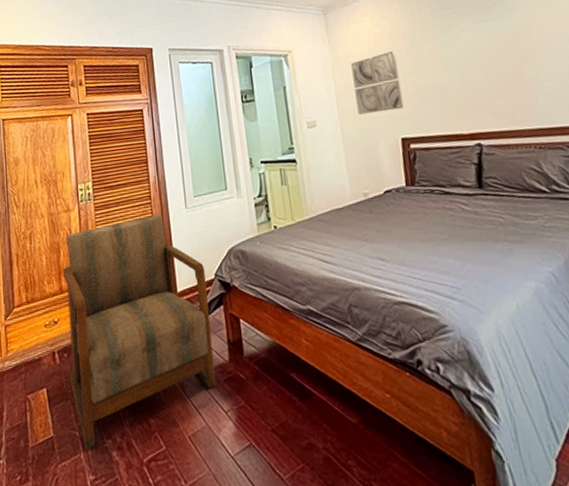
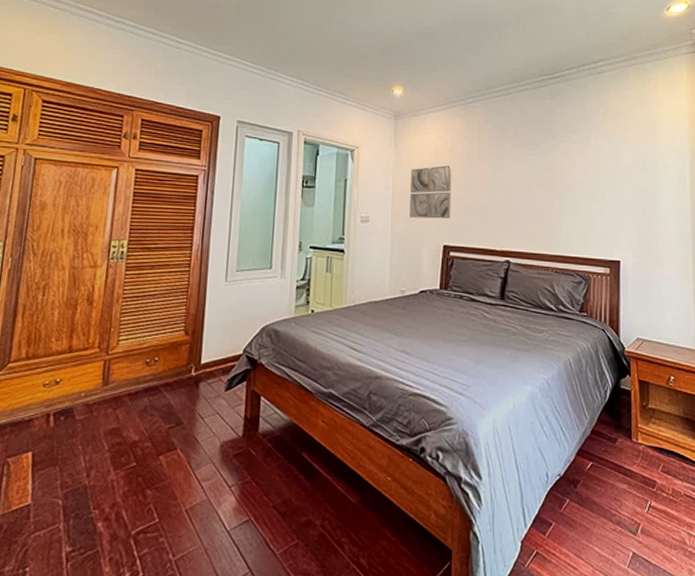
armchair: present [63,214,217,450] -> none [62,283,234,520]

